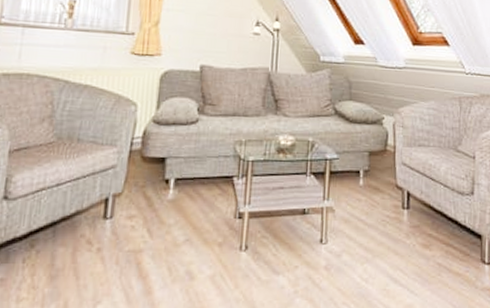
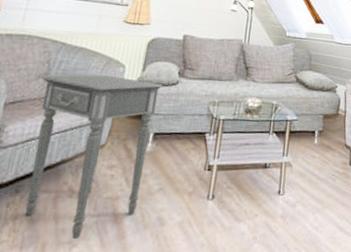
side table: none [42,115,181,297] -> present [25,74,163,240]

